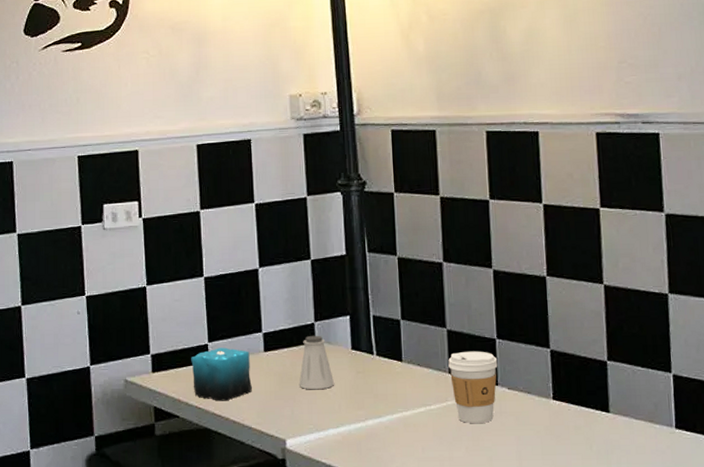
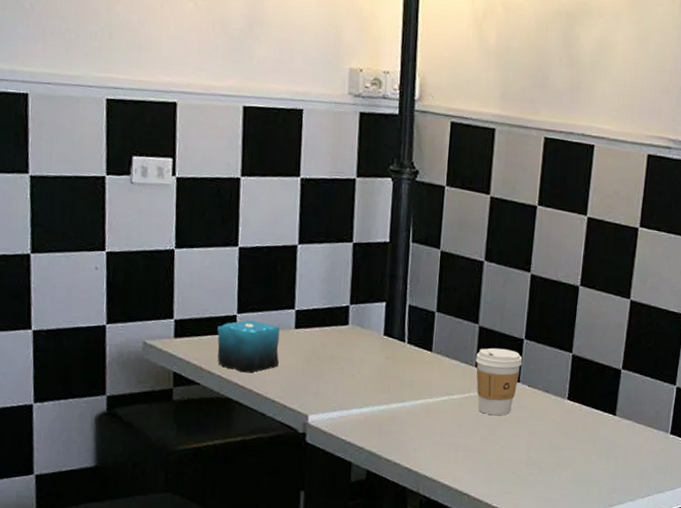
saltshaker: present [298,335,335,390] -> none [327,317,364,371]

